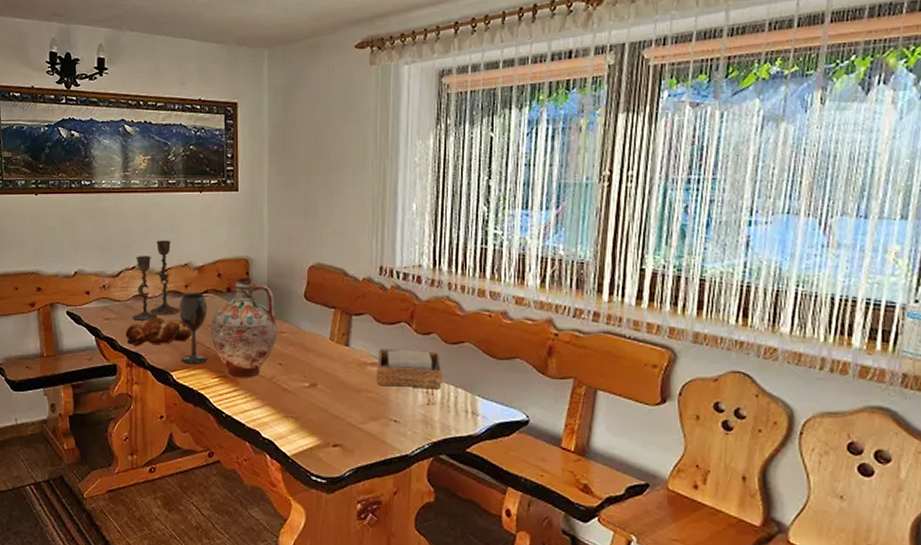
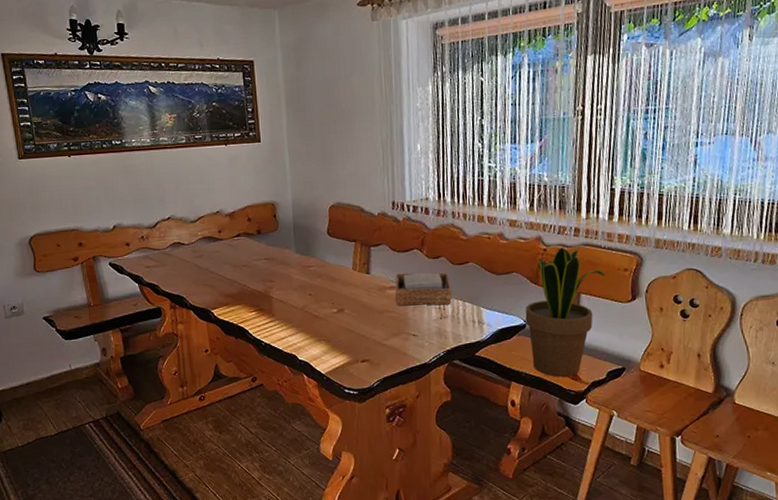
bread loaf: present [125,317,191,346] -> none [166,261,228,290]
candlestick: present [132,240,180,321] -> none [170,190,216,266]
wine glass: present [179,292,208,364] -> none [214,236,244,302]
ceramic jug: present [210,278,278,378] -> none [244,220,306,310]
potted plant: none [528,333,630,488] -> present [525,247,606,377]

